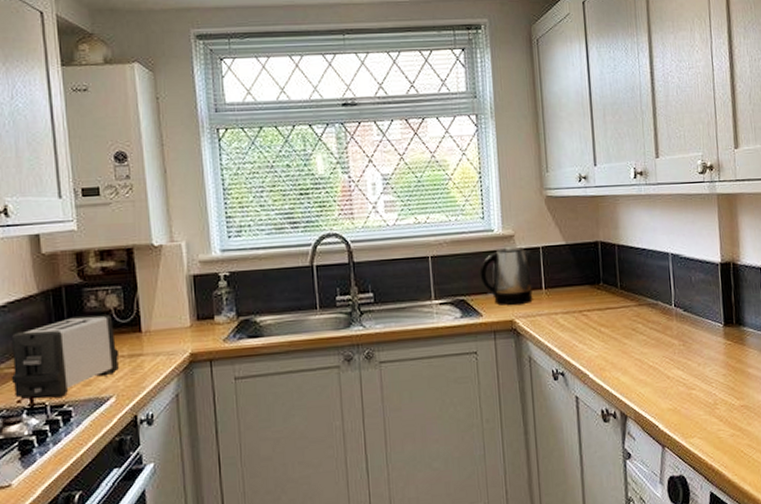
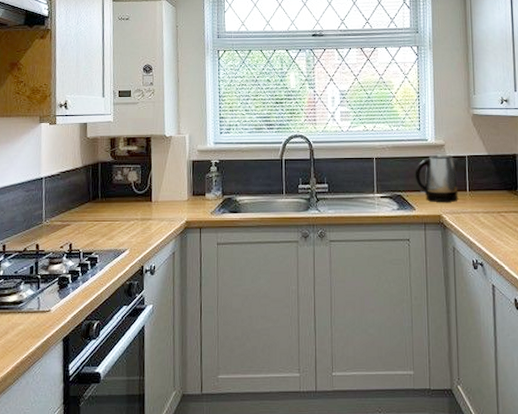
toaster: present [11,315,120,400] -> none [58,186,135,247]

